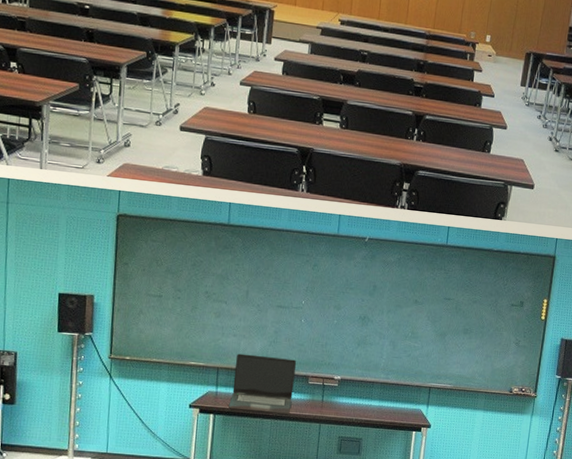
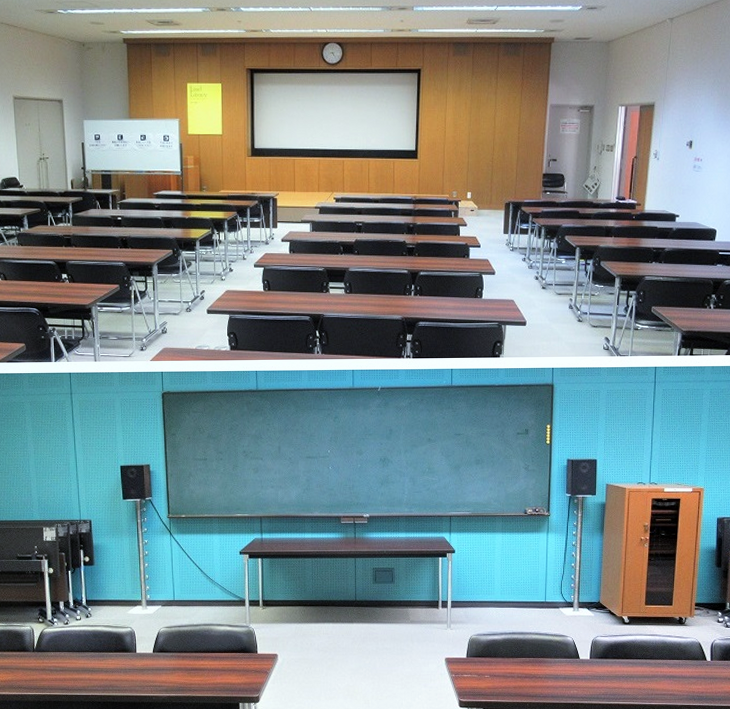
laptop: present [228,353,296,415] -> none [273,502,328,553]

